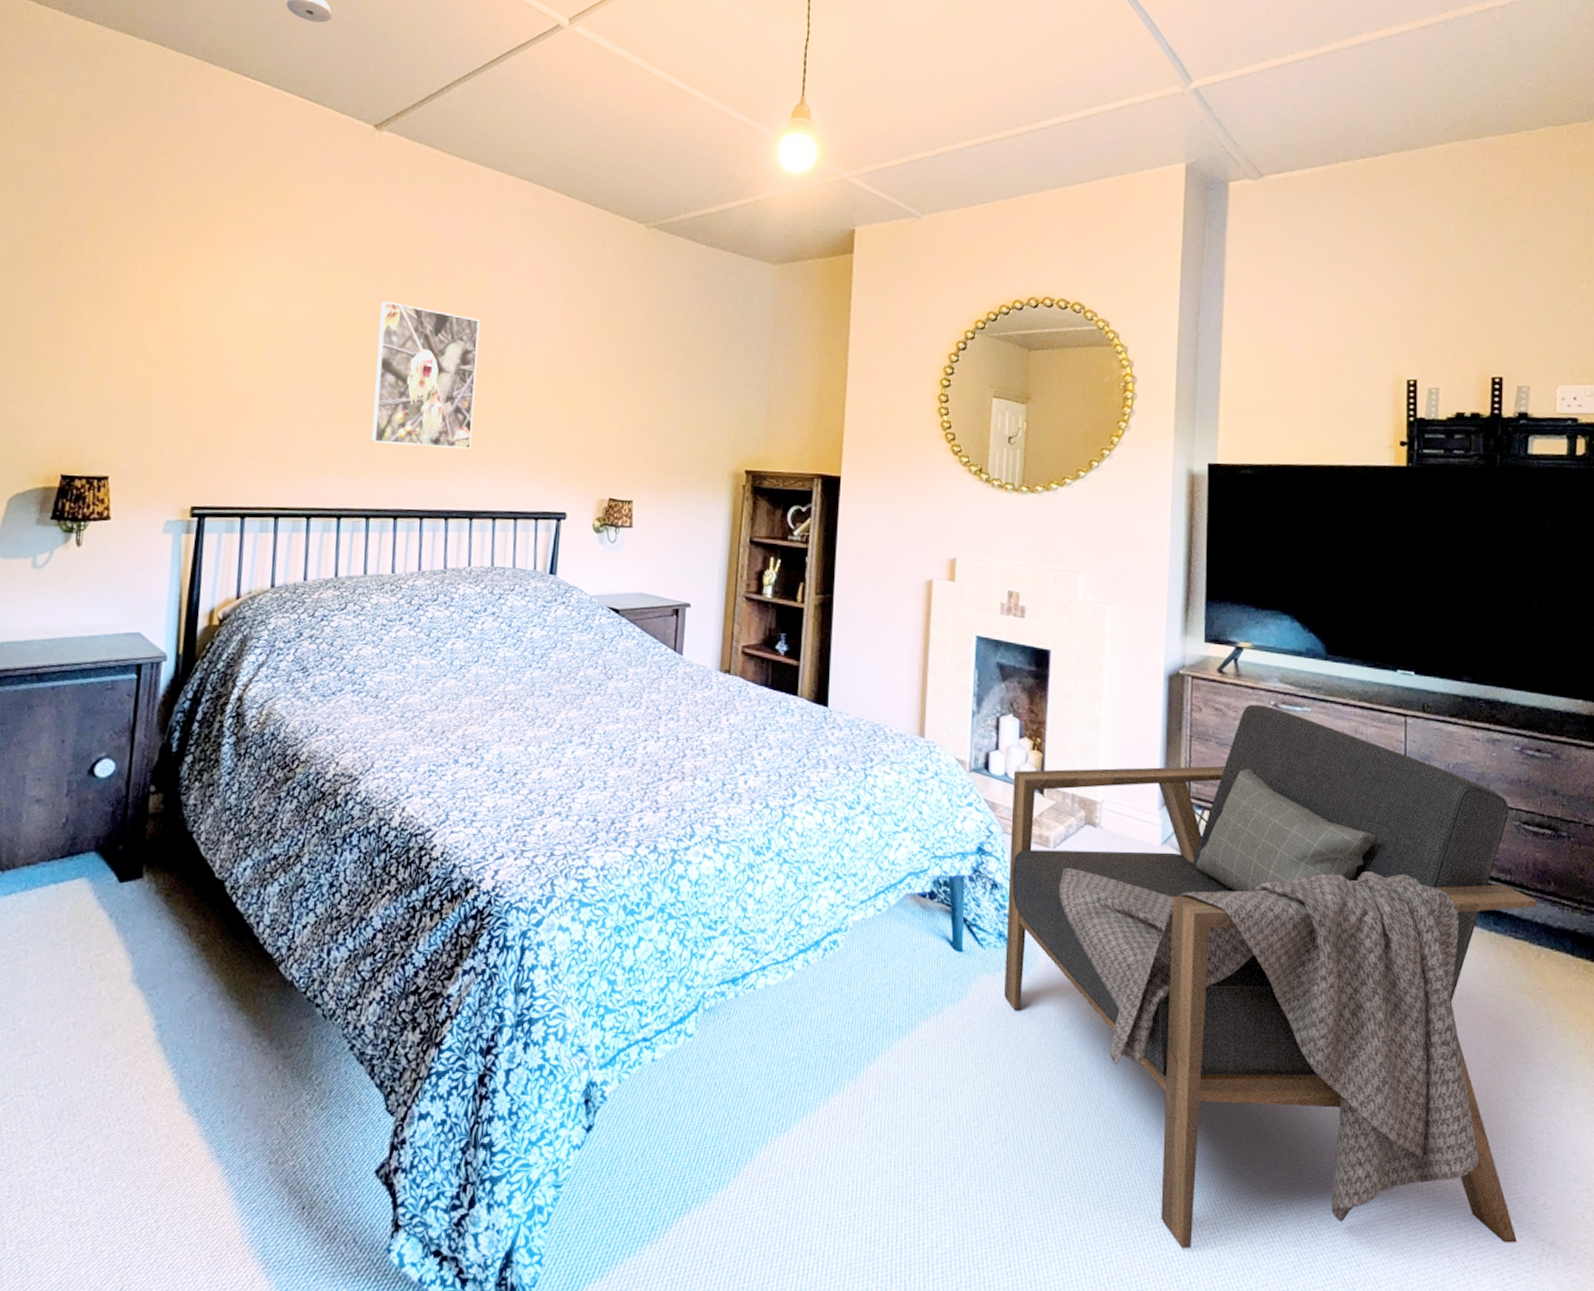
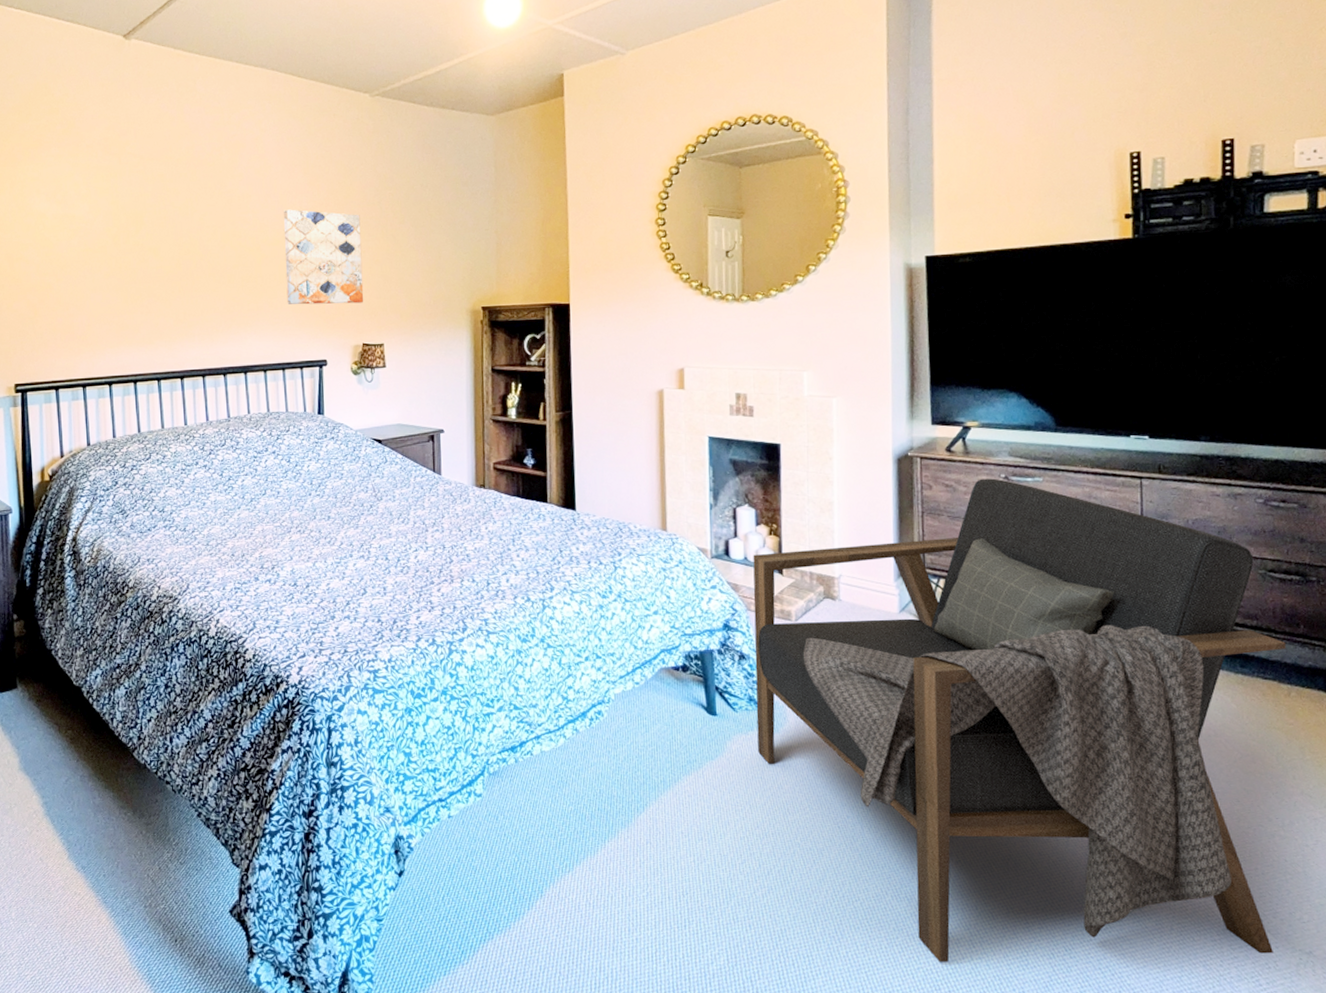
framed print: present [370,301,480,450] -> none [148,191,239,315]
wall art: none [528,339,621,453] -> present [283,209,364,305]

